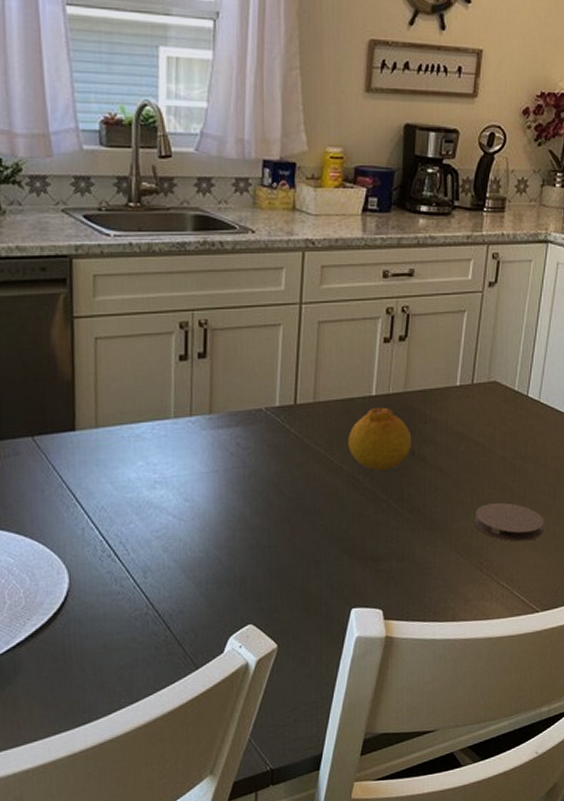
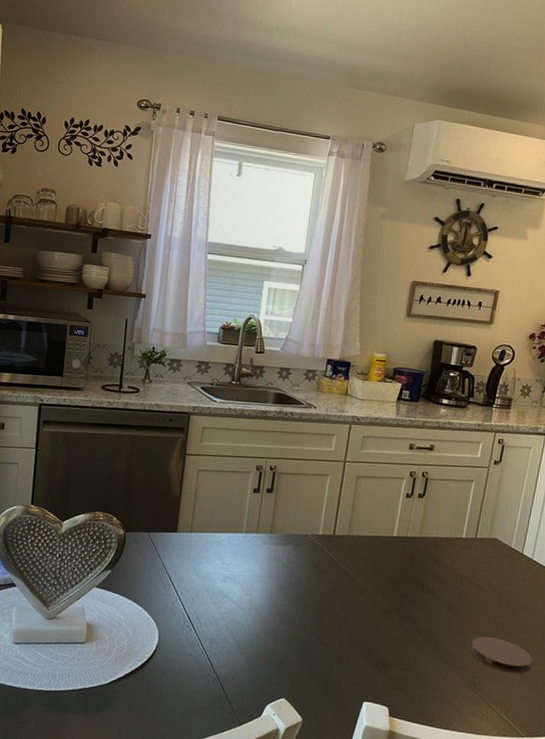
fruit: present [348,407,412,471] -> none [372,545,423,596]

